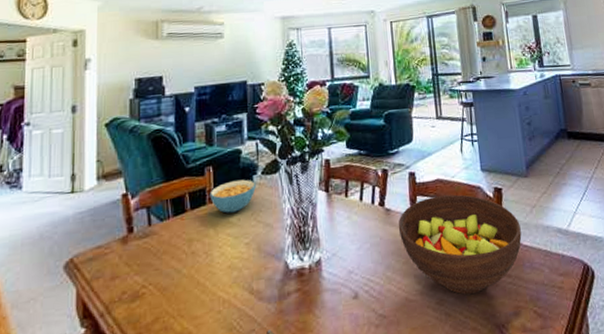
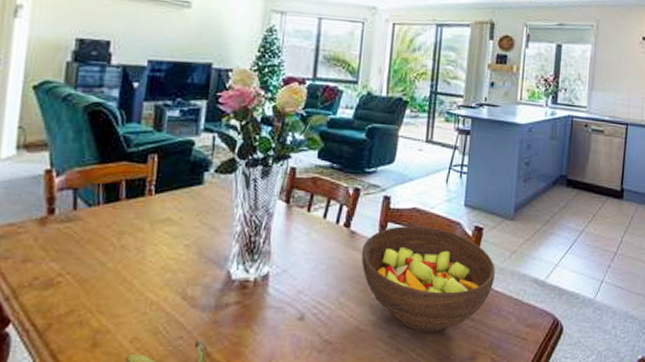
cereal bowl: present [210,179,256,213] -> none [150,174,206,210]

